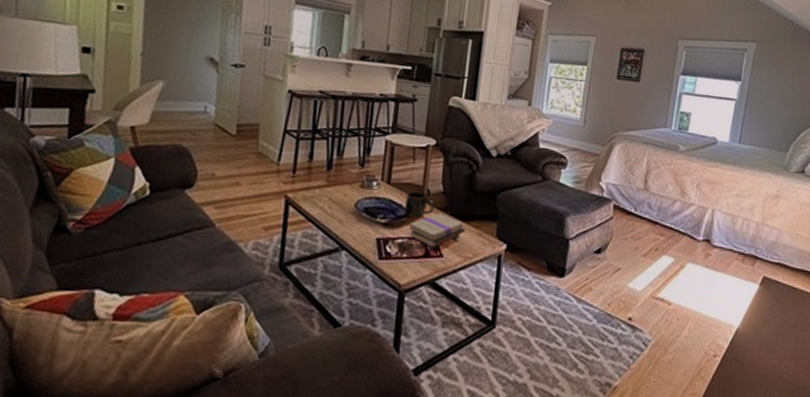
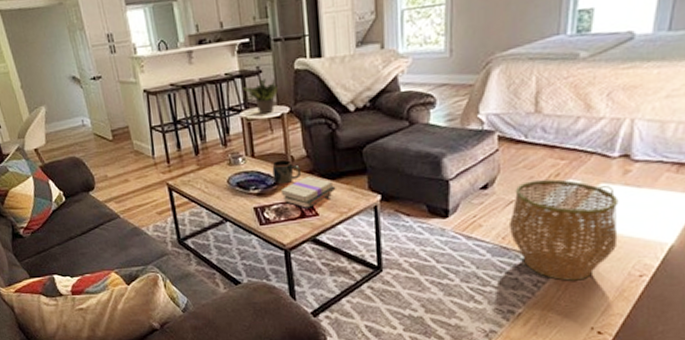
potted plant: none [393,106,430,142] -> present [241,77,279,114]
basket: none [614,251,701,356] -> present [508,179,619,281]

